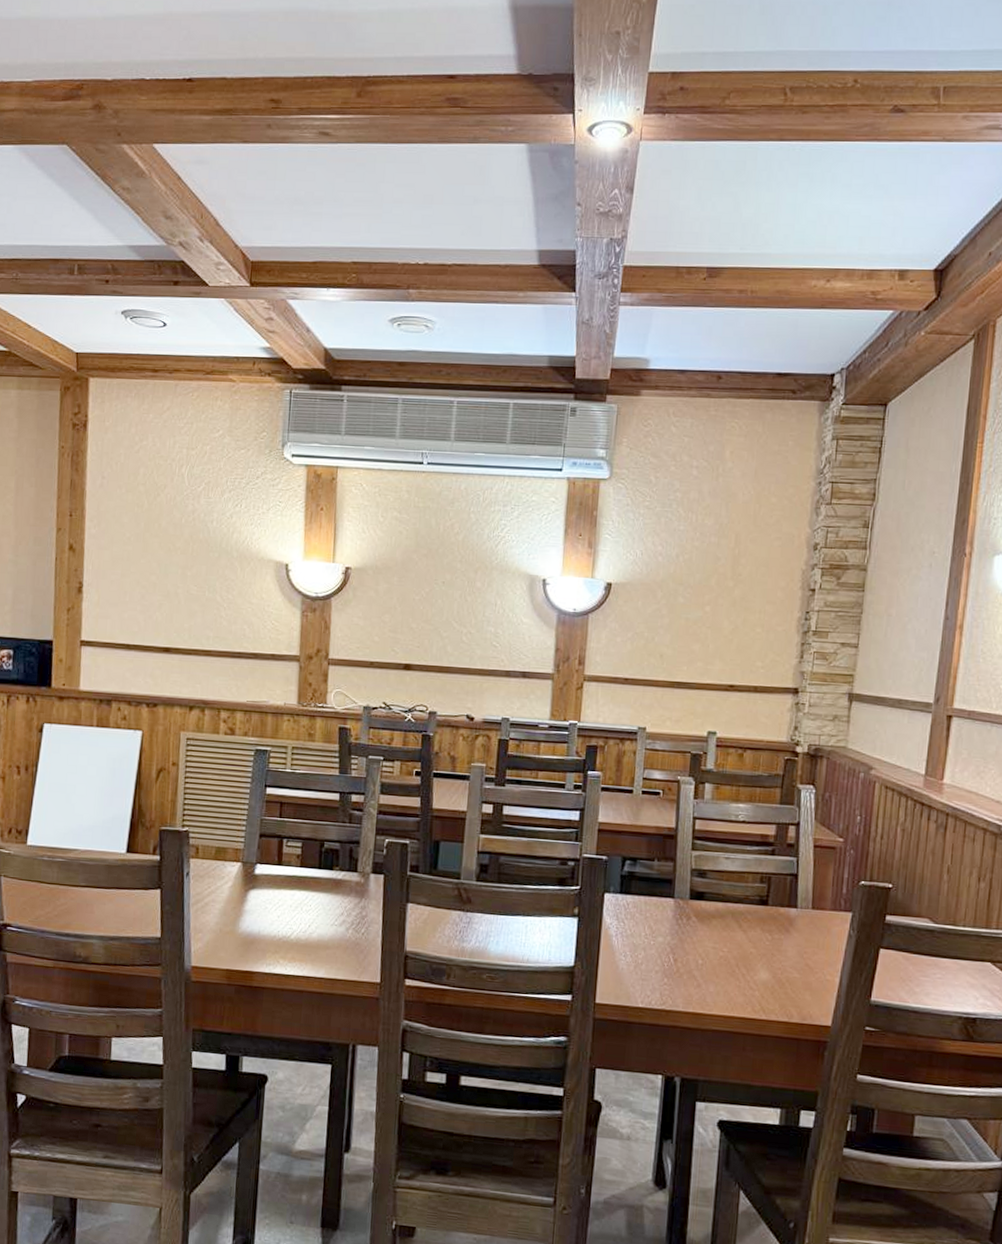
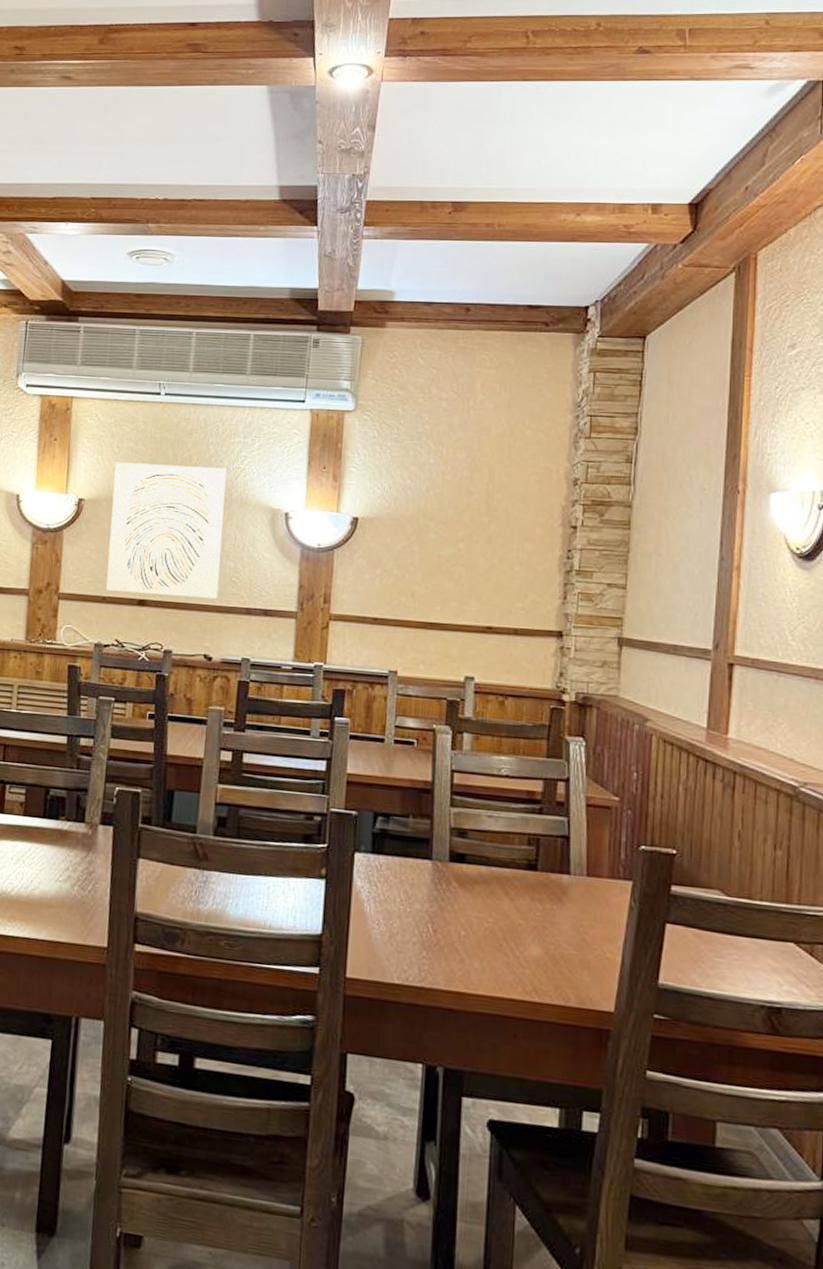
wall art: none [373,531,487,662] -> present [106,462,227,599]

